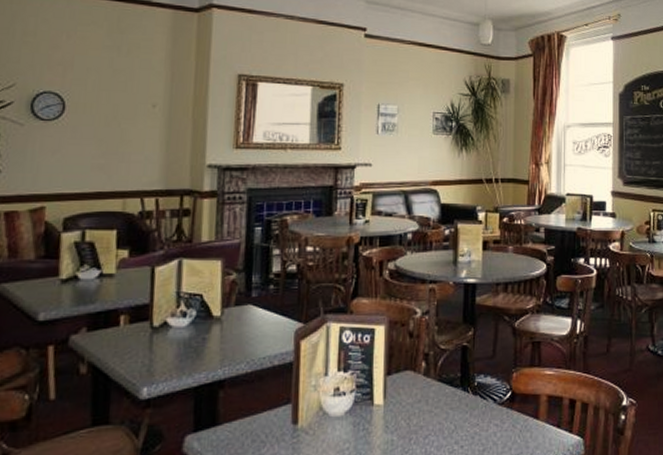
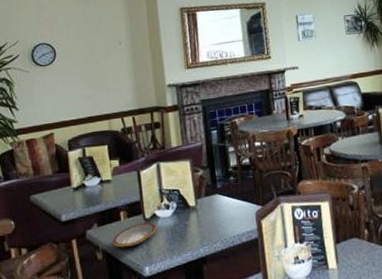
plate: none [104,331,166,361] -> present [113,222,156,248]

